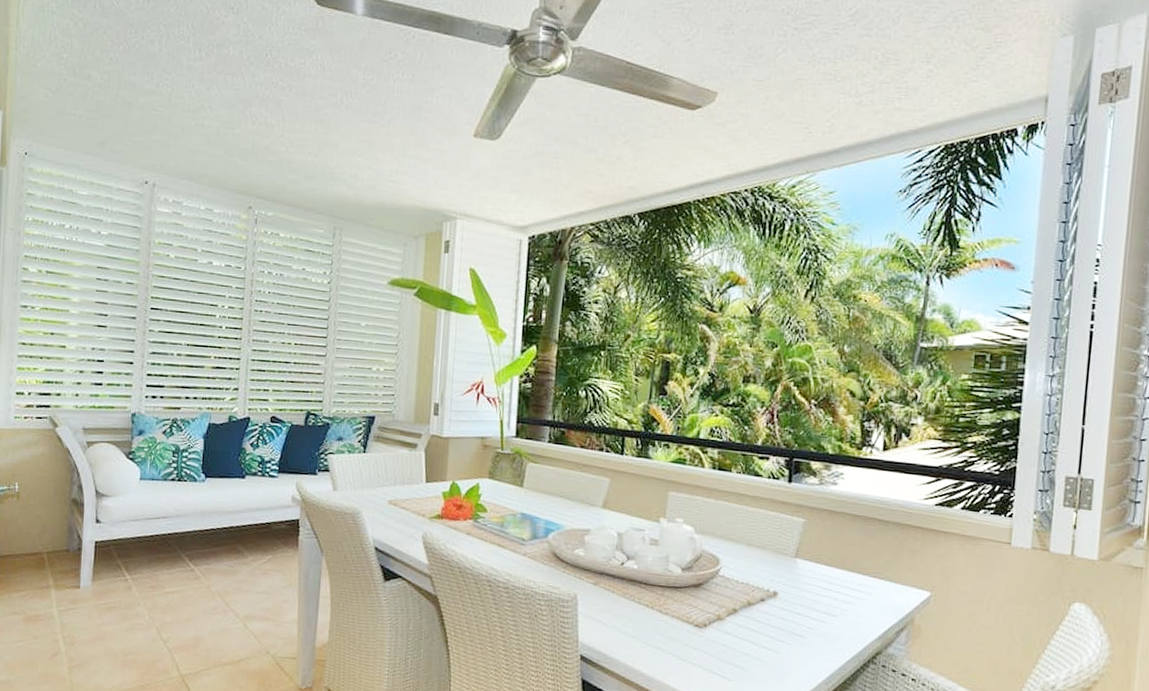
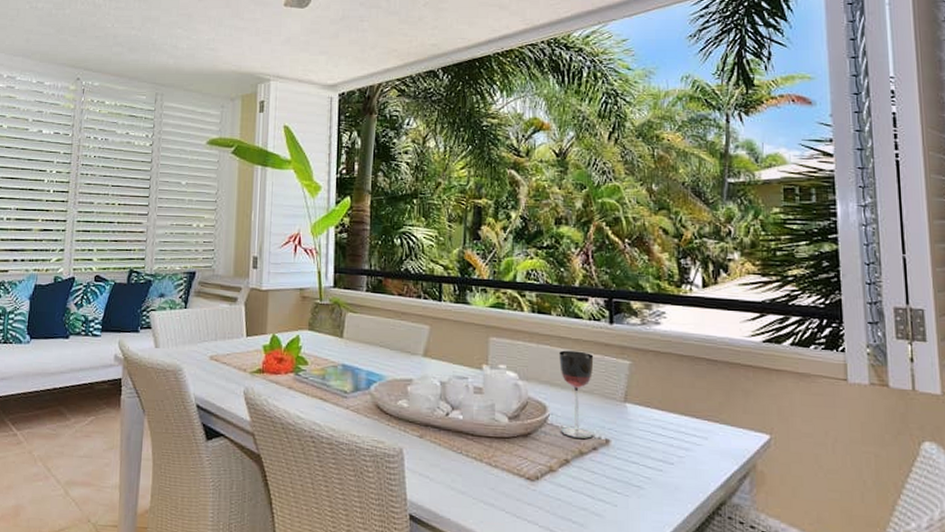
wineglass: none [731,506,770,591] -> present [559,350,594,439]

